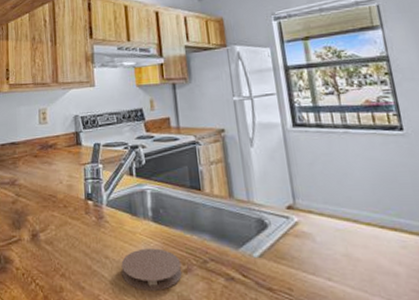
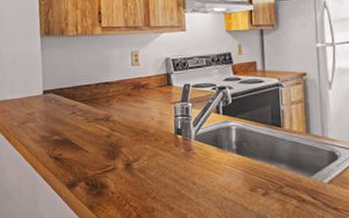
coaster: present [121,248,182,290] -> none [207,176,261,210]

